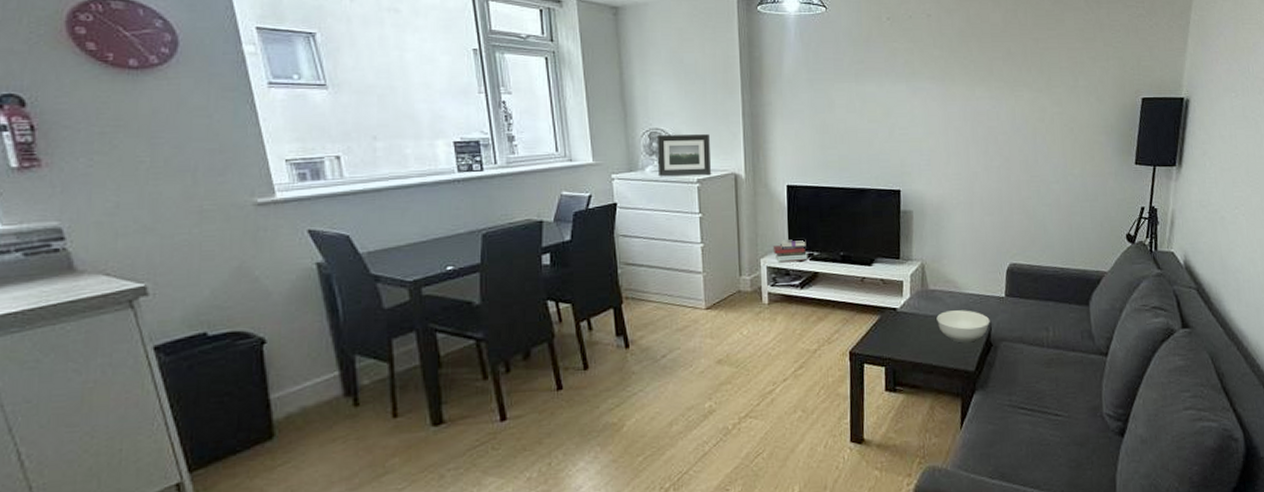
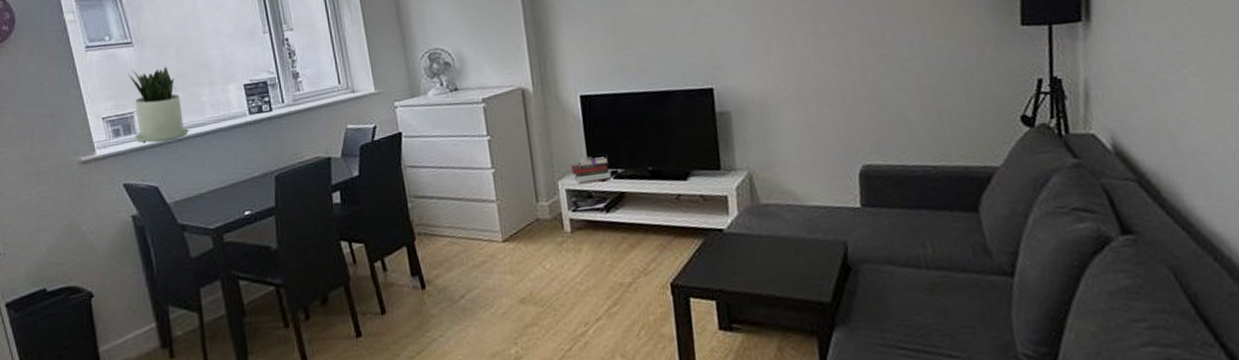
planter: none [319,113,389,191] -> present [128,66,189,143]
picture frame: present [658,134,711,176] -> none [438,48,496,99]
bowl: present [936,310,990,343] -> none [774,226,845,268]

